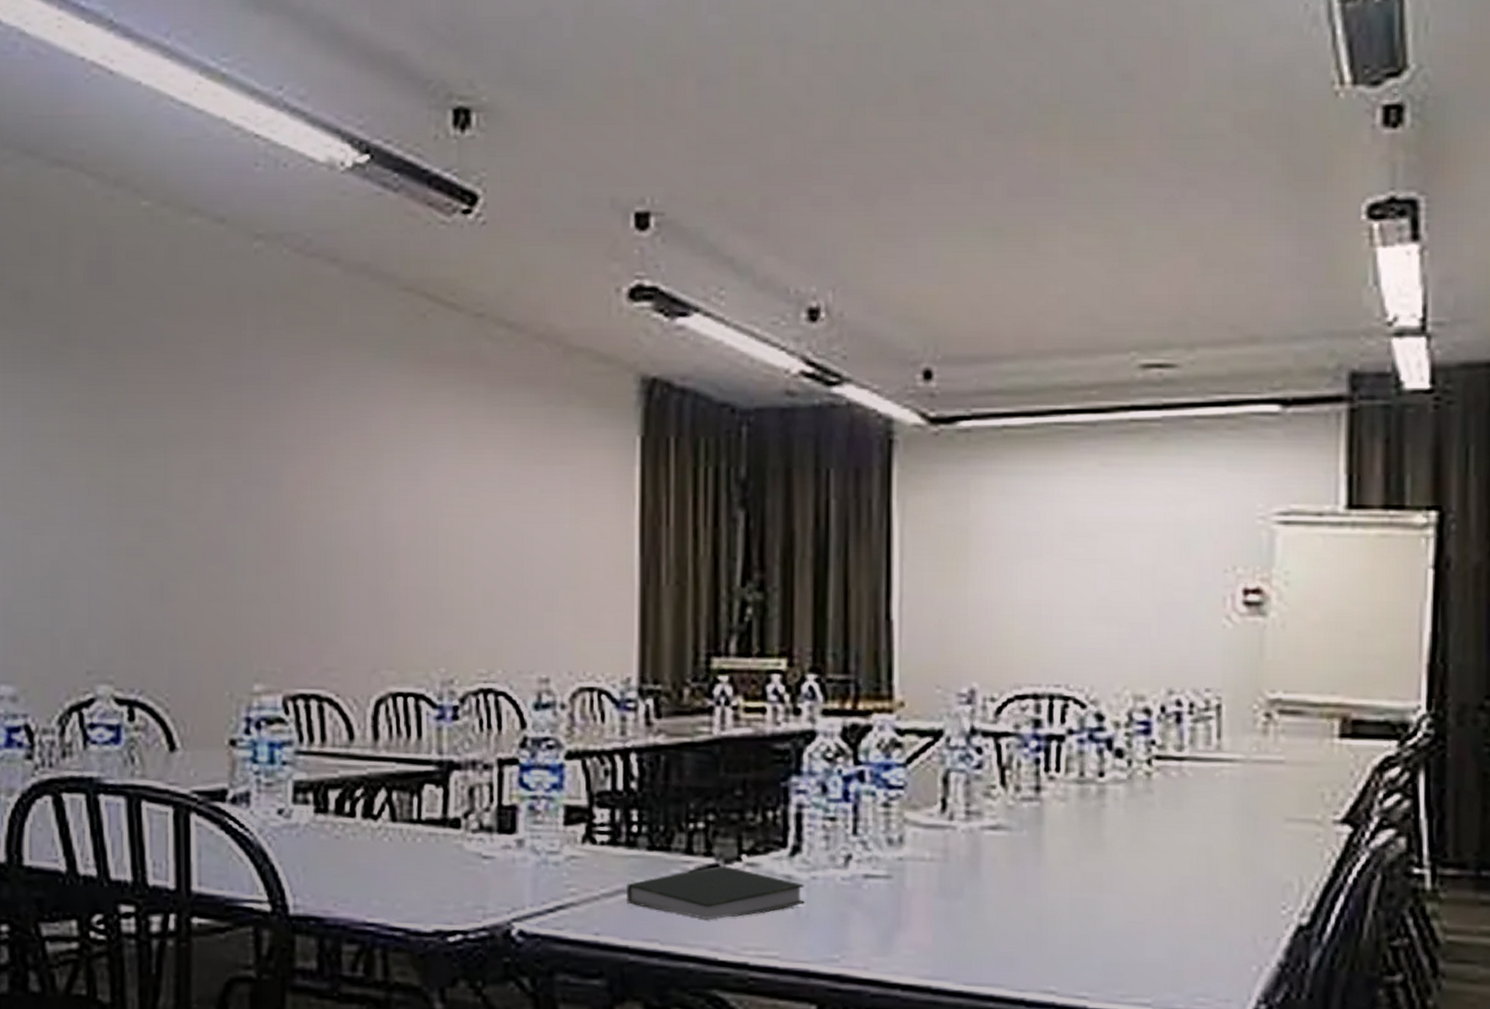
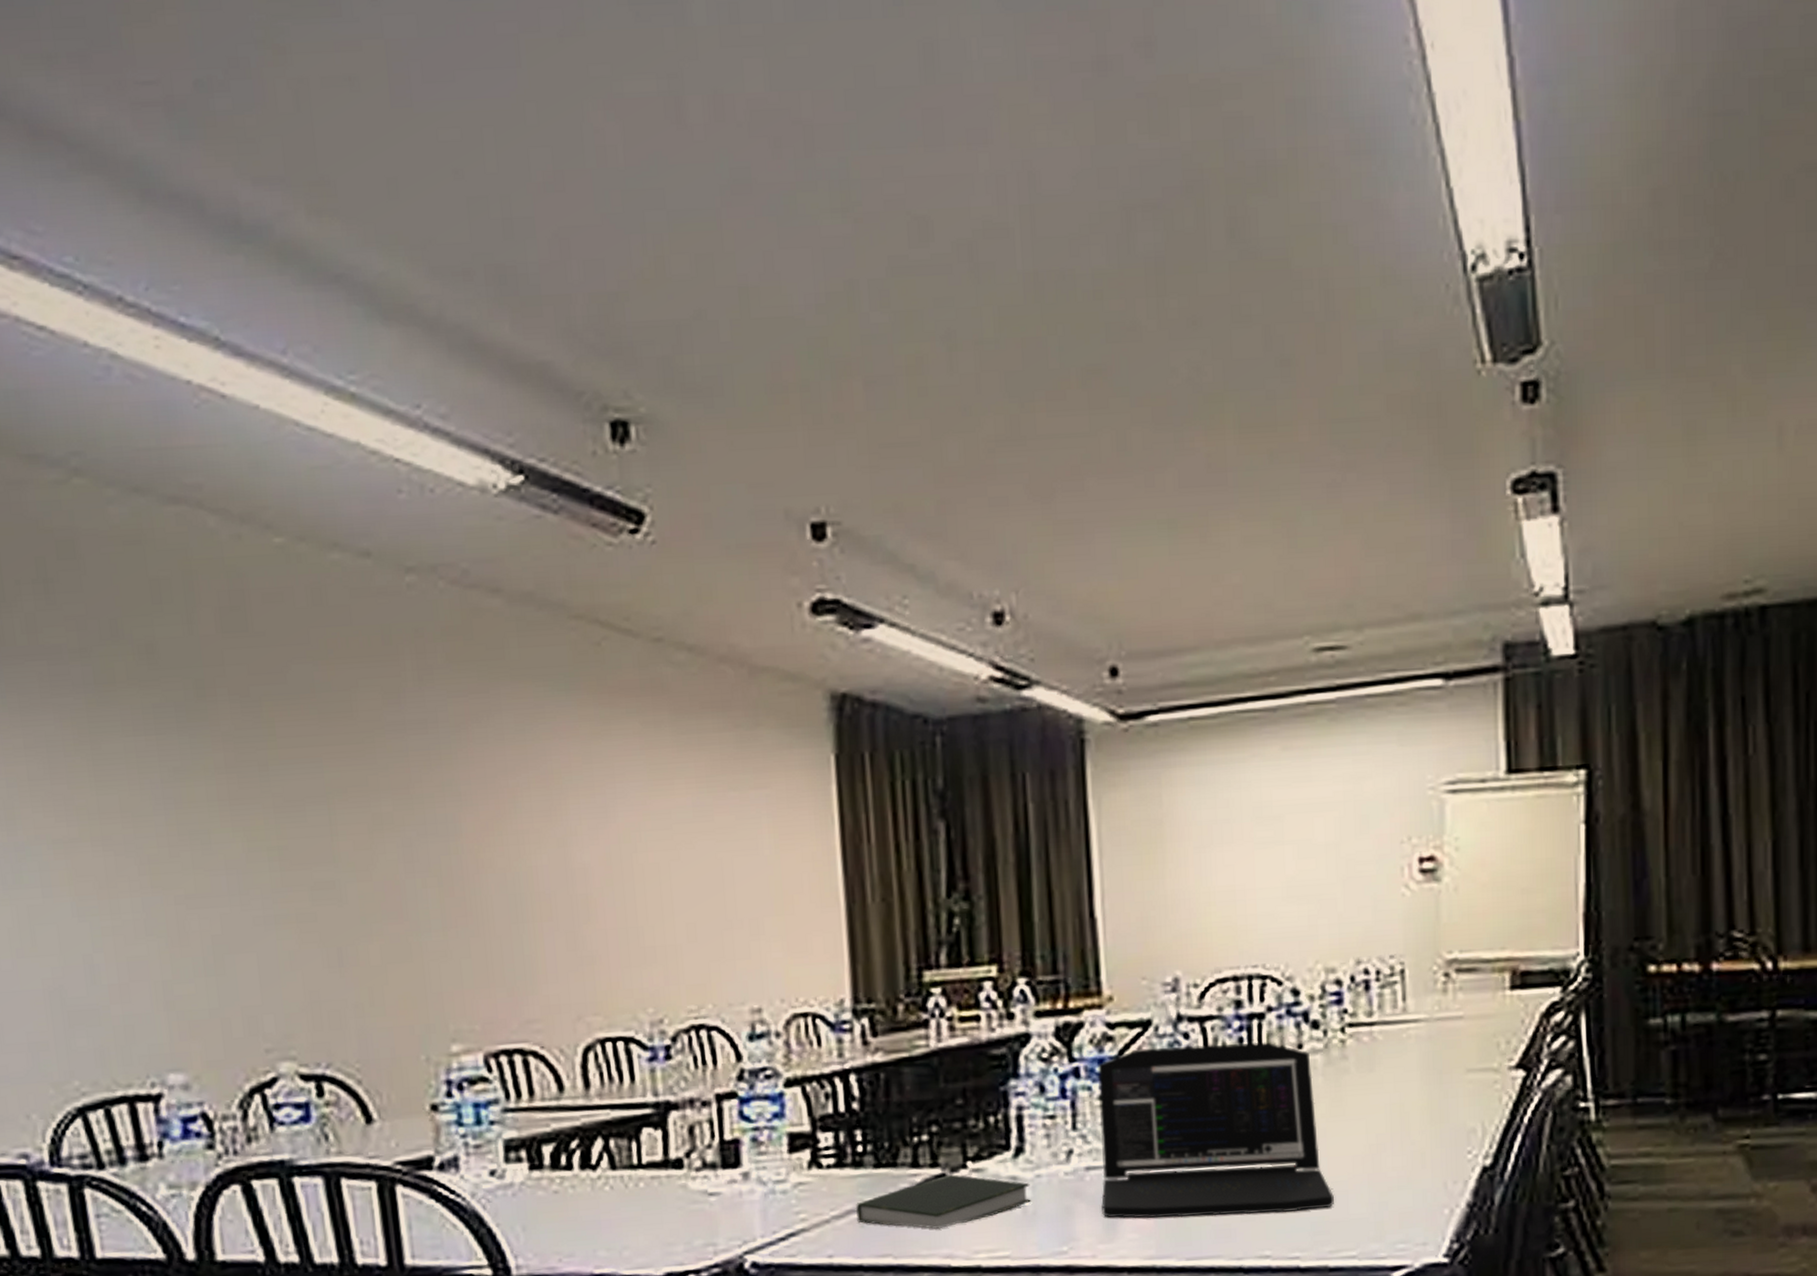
laptop: none [878,759,1129,949] -> present [1098,1042,1334,1219]

